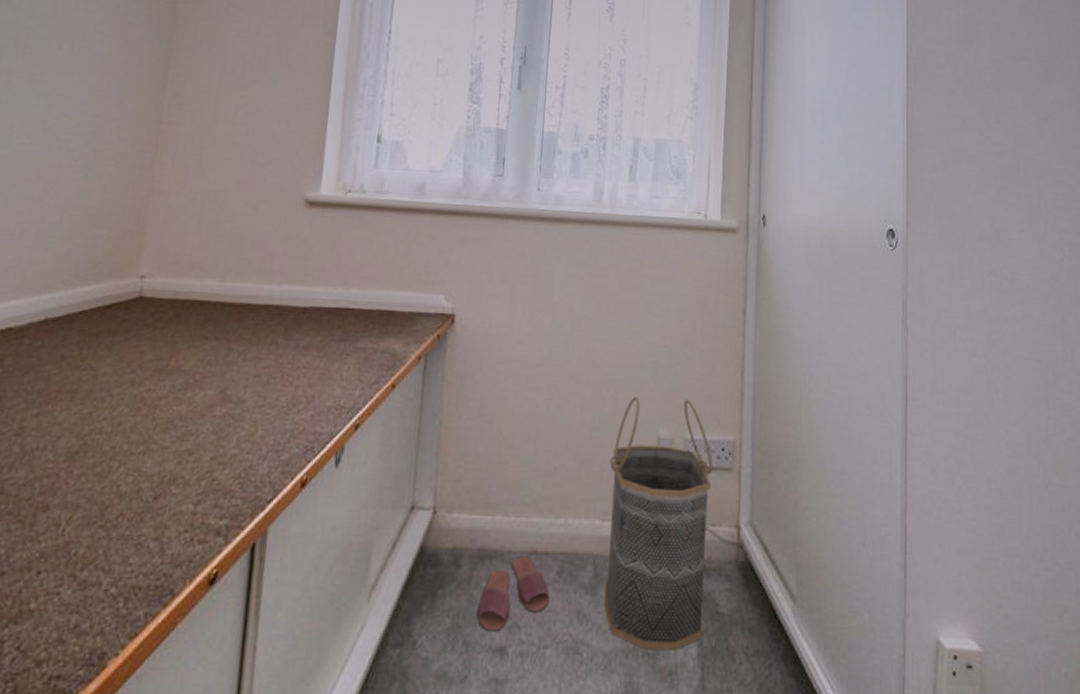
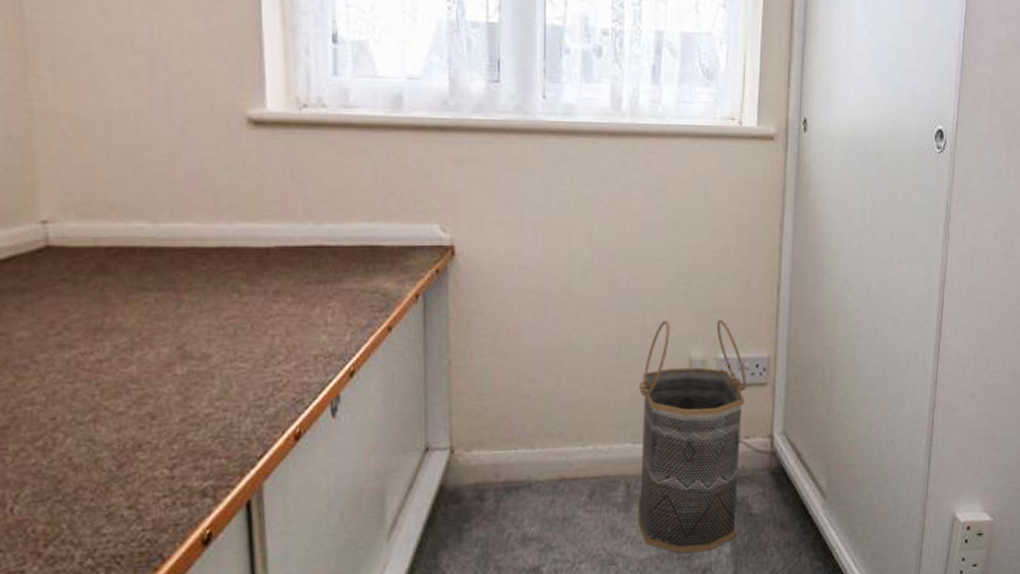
slippers: present [476,556,550,632] -> none [506,483,582,555]

